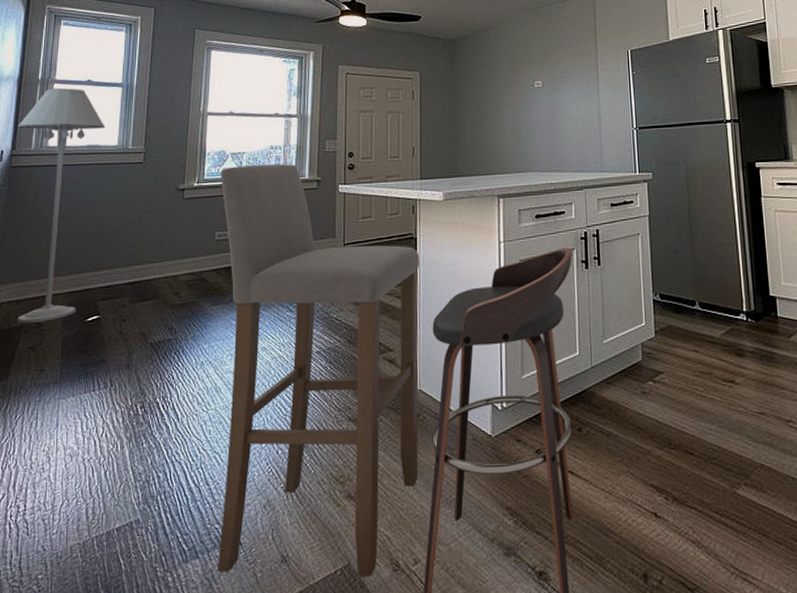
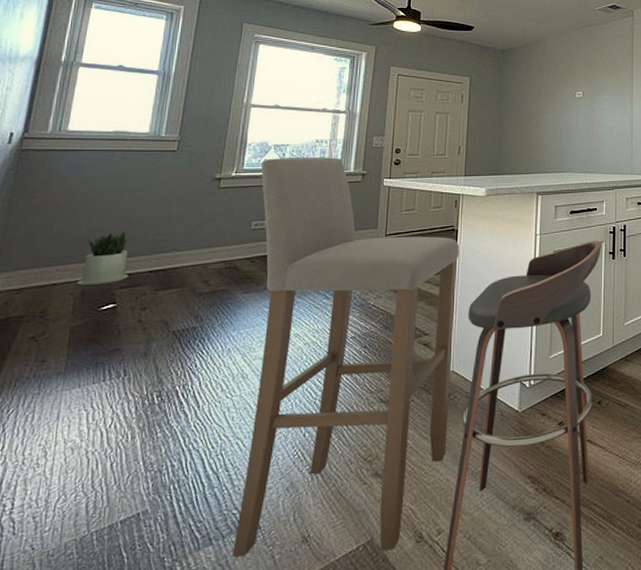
floor lamp: present [17,87,106,324] -> none [17,71,137,314]
planter: none [65,243,108,298] -> present [77,231,128,287]

